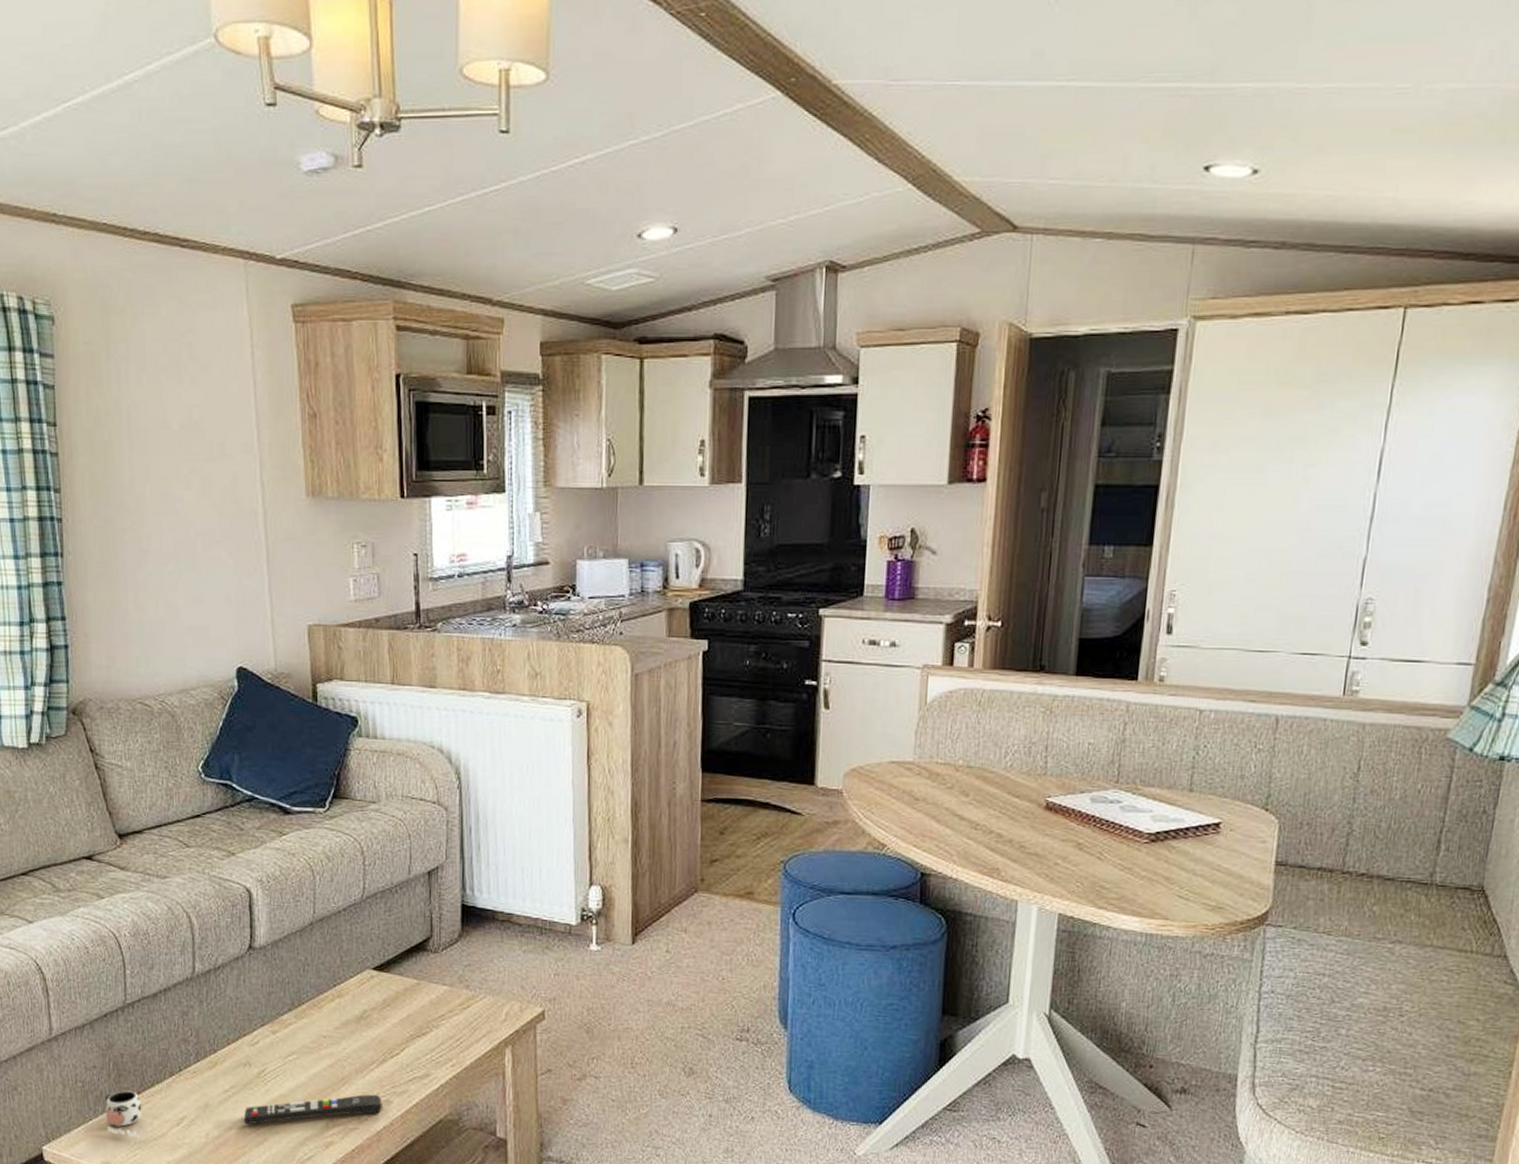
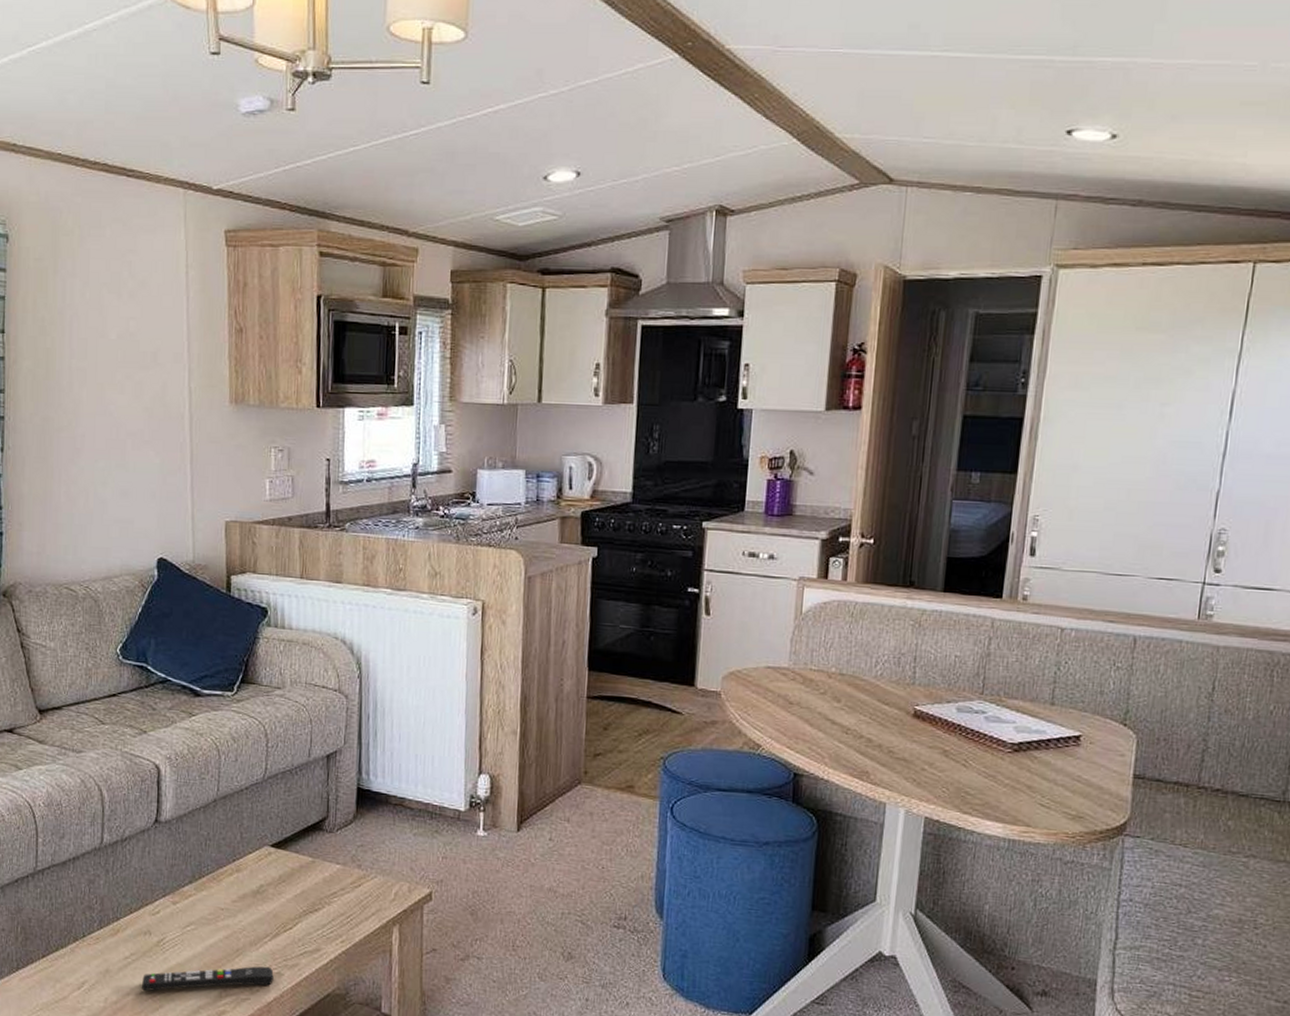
mug: present [104,1090,142,1138] -> none [10,953,46,1000]

